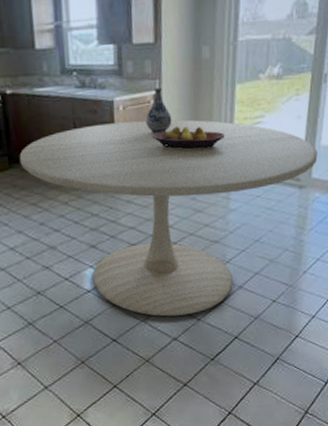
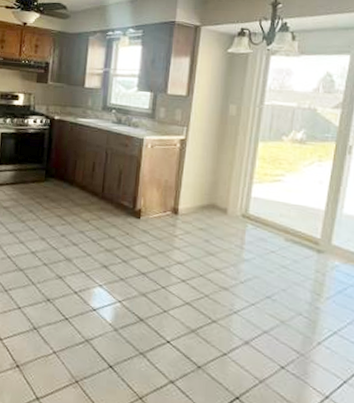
dining table: present [19,119,318,317] -> none [54,156,339,360]
vase: present [145,87,172,134] -> none [170,133,195,175]
fruit bowl: present [152,126,226,150] -> none [174,171,245,196]

